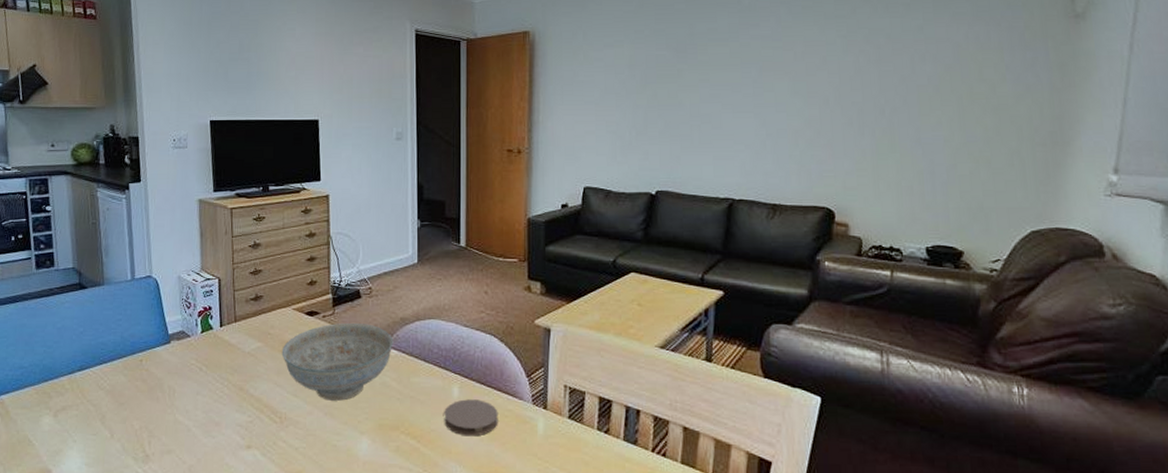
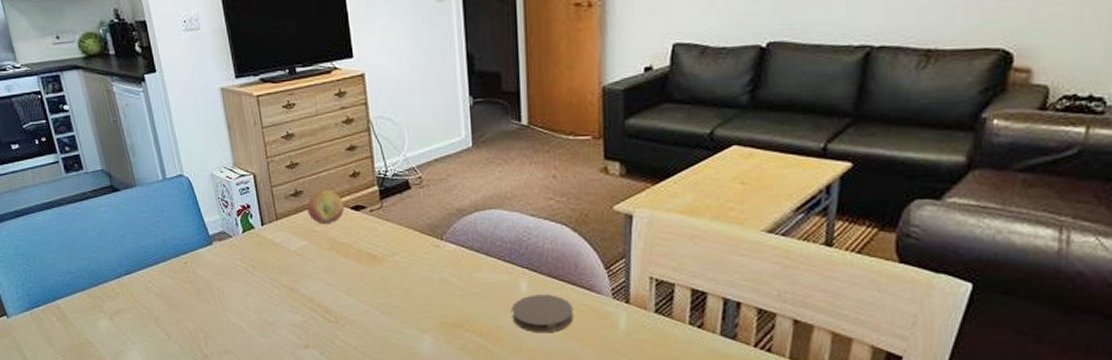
fruit: none [265,295,299,327] -> present [307,190,344,223]
decorative bowl: present [281,323,394,401] -> none [329,217,451,299]

